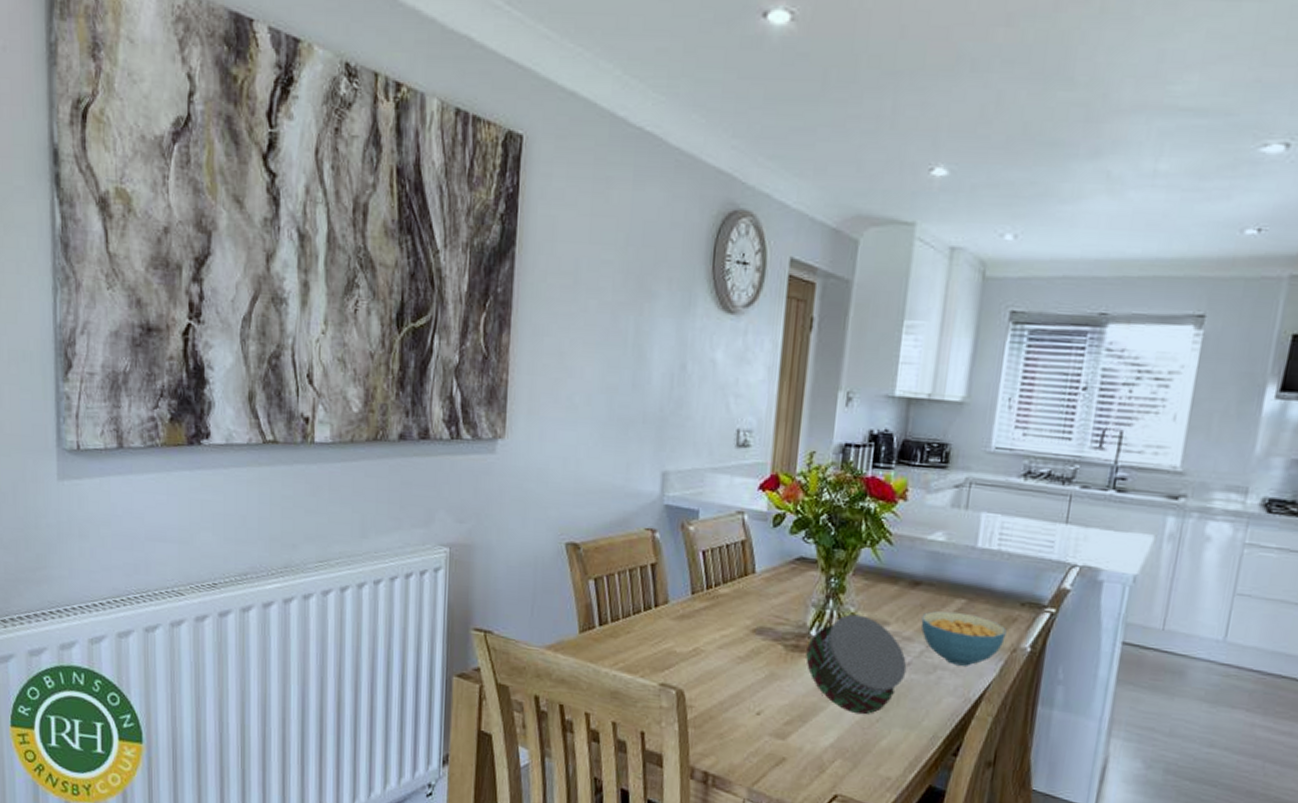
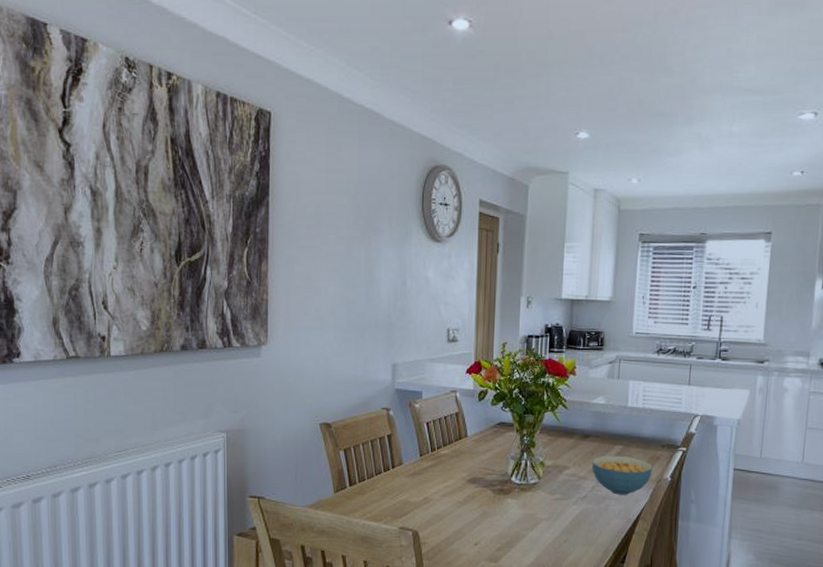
drum: present [805,614,907,715] -> none [509,463,584,538]

